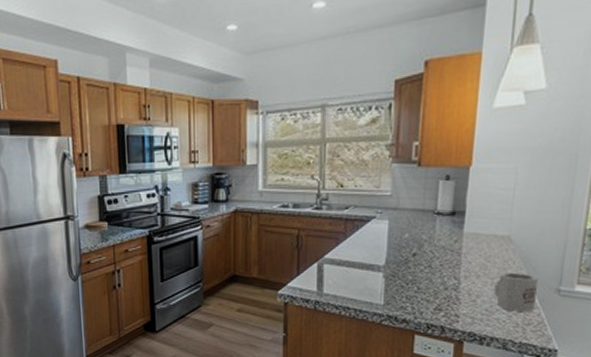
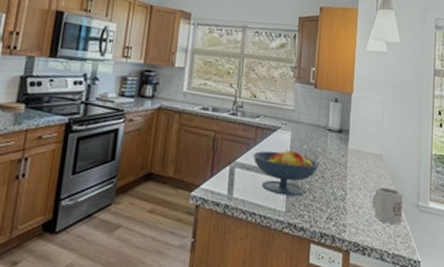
fruit bowl: none [343,240,424,288] -> present [253,149,319,196]

